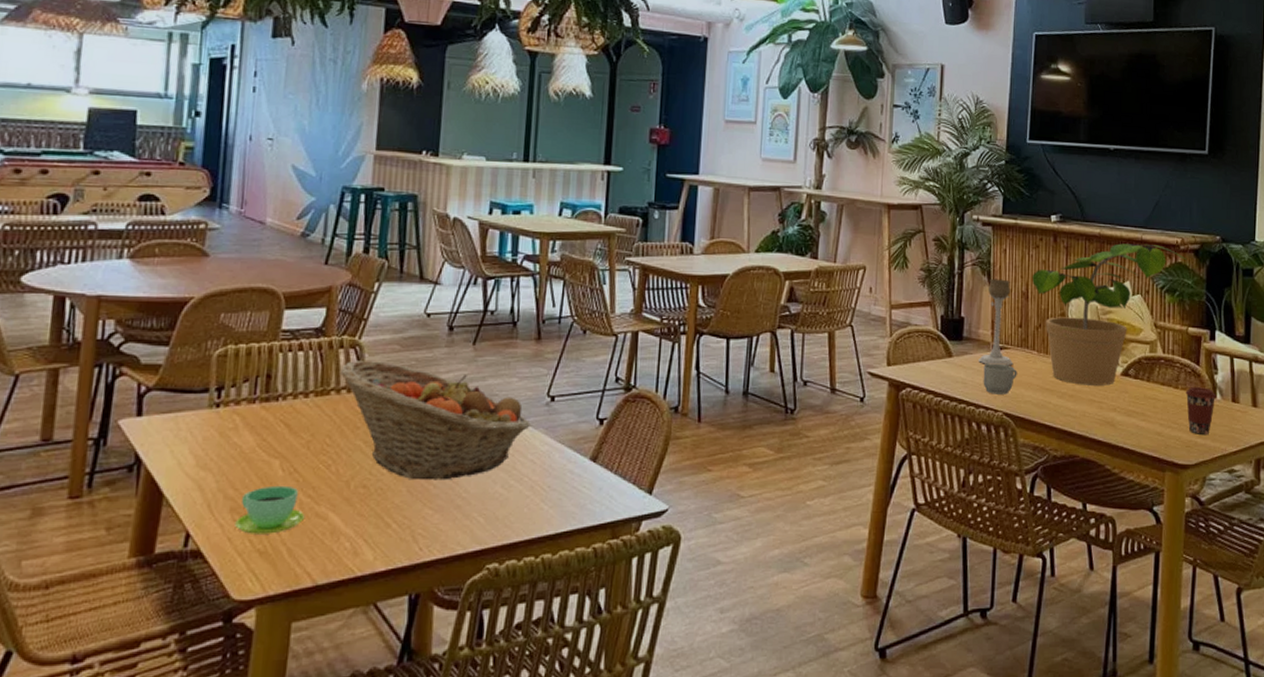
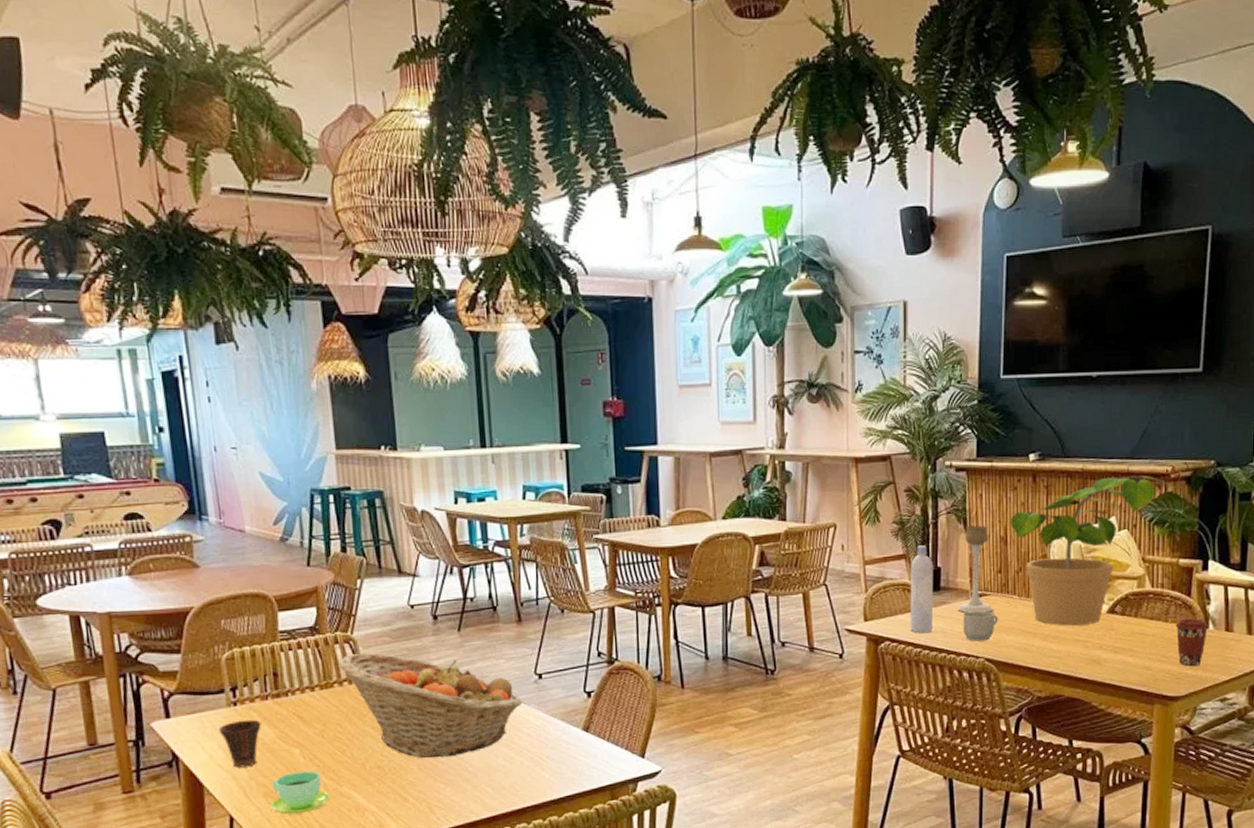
cup: none [193,424,243,477] -> present [218,719,261,768]
bottle: none [932,294,957,383] -> present [910,545,934,634]

